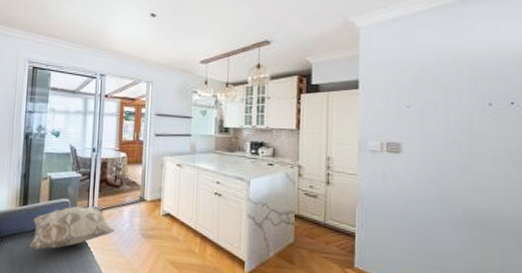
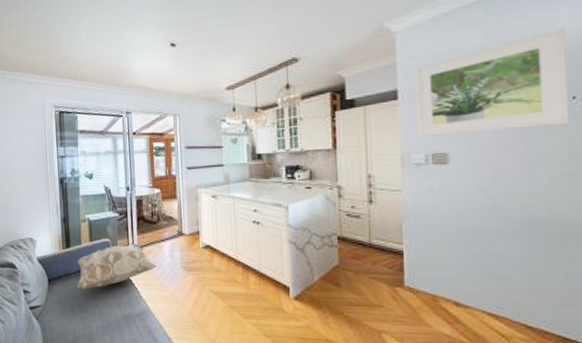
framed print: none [375,39,508,127] -> present [415,26,570,138]

